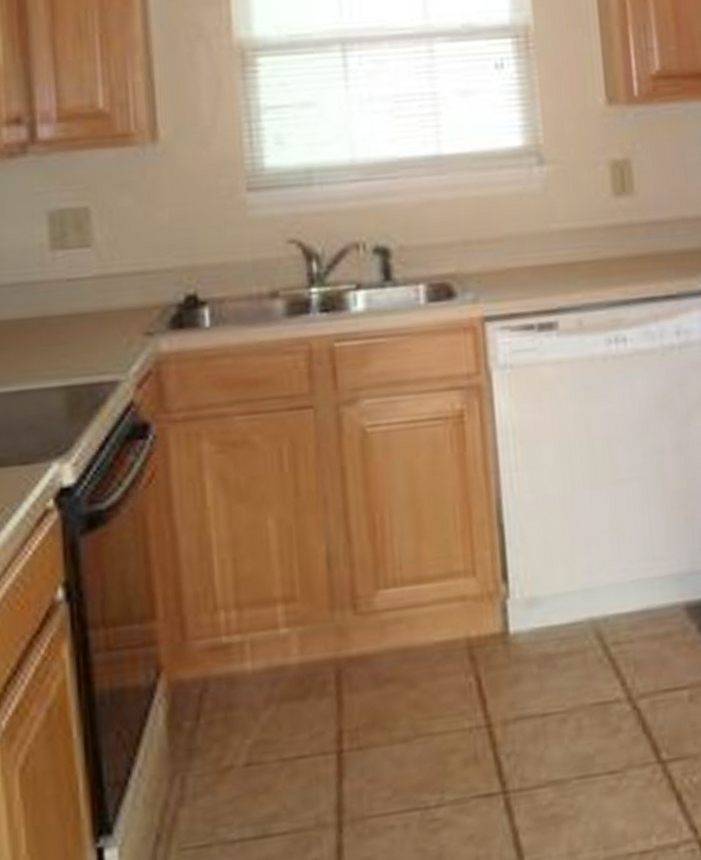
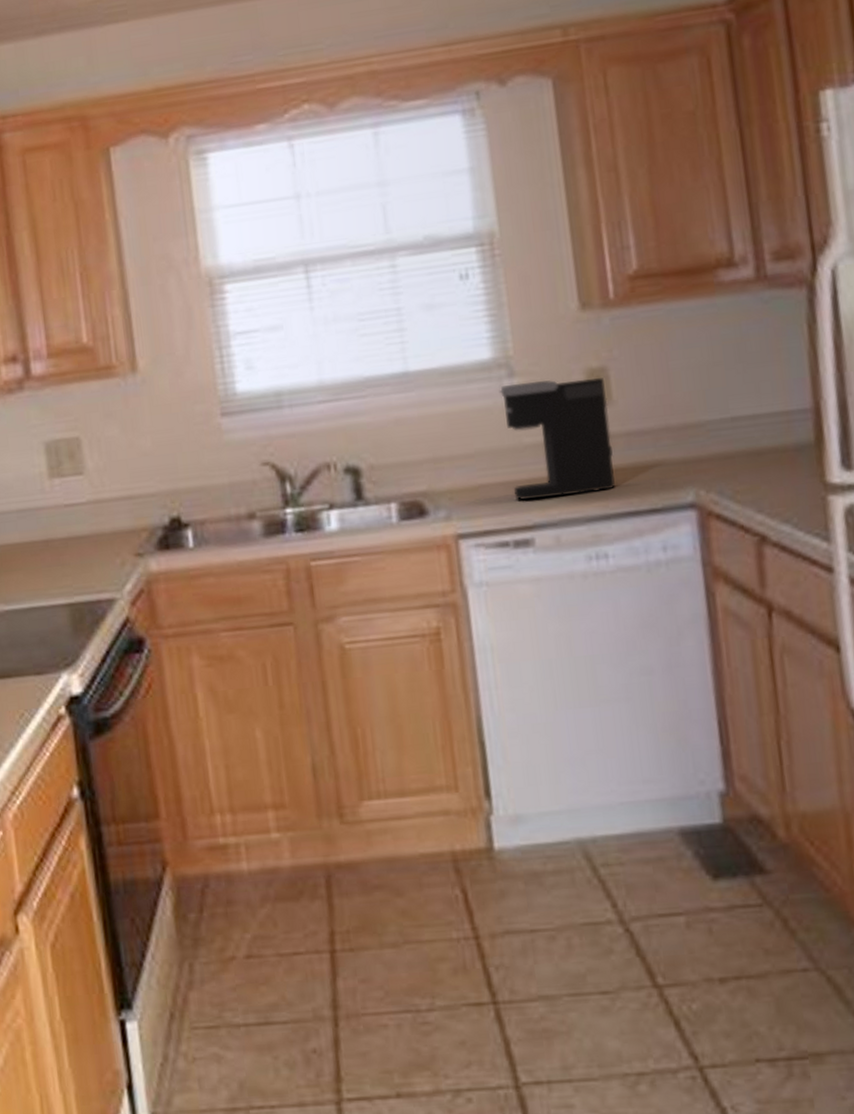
coffee maker: none [529,169,635,284] -> present [499,378,615,500]

